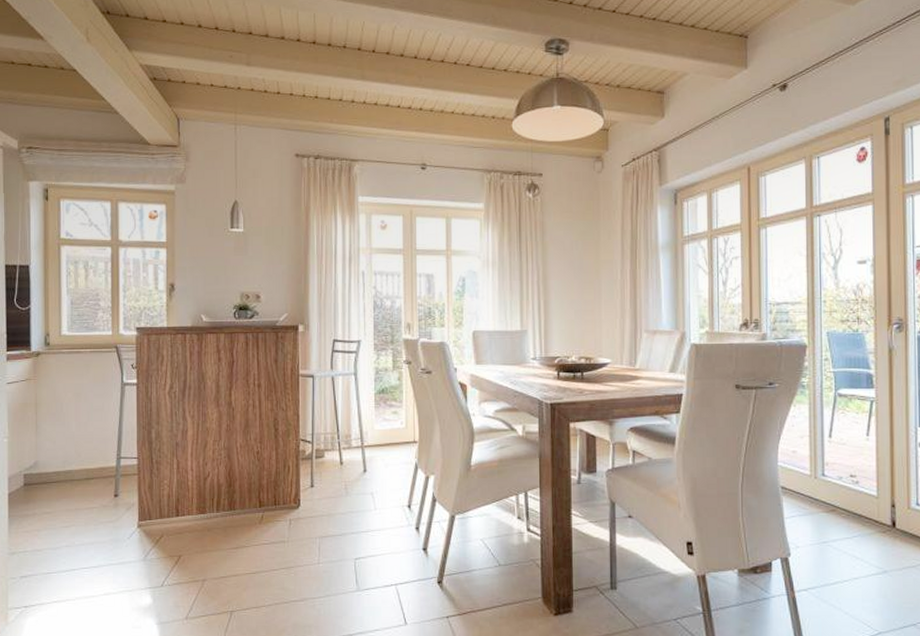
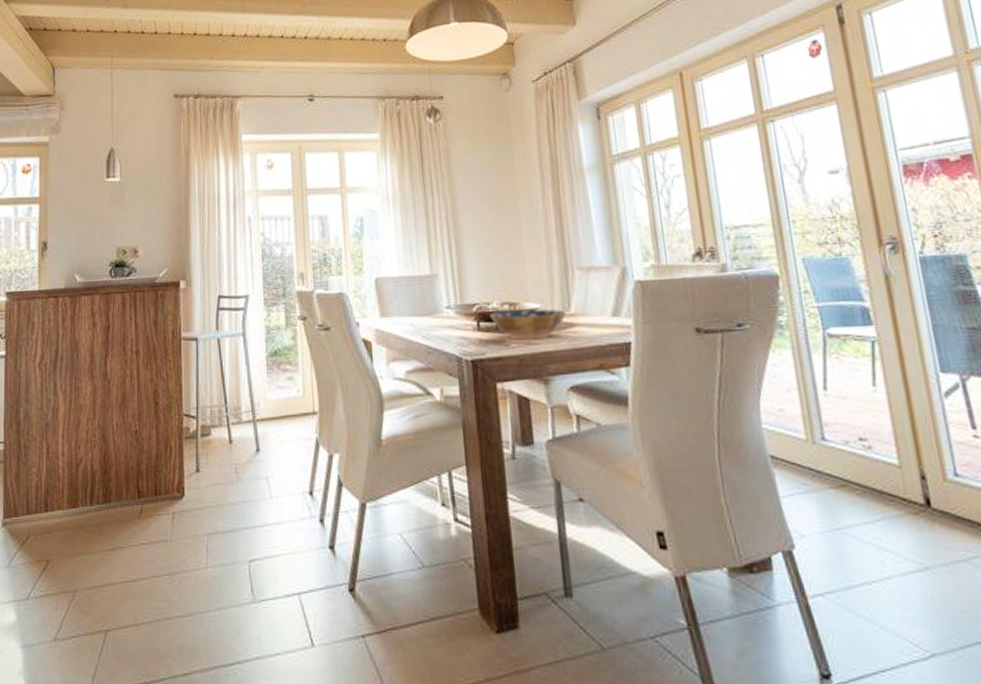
bowl: none [569,363,632,390] -> present [490,308,566,341]

